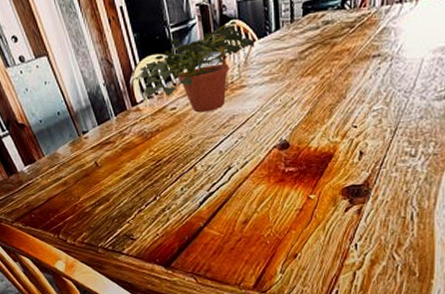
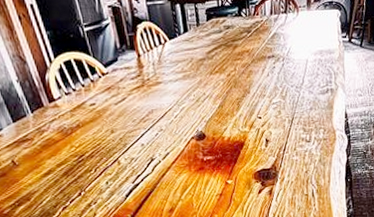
potted plant: present [129,21,255,113] -> none [44,23,167,108]

